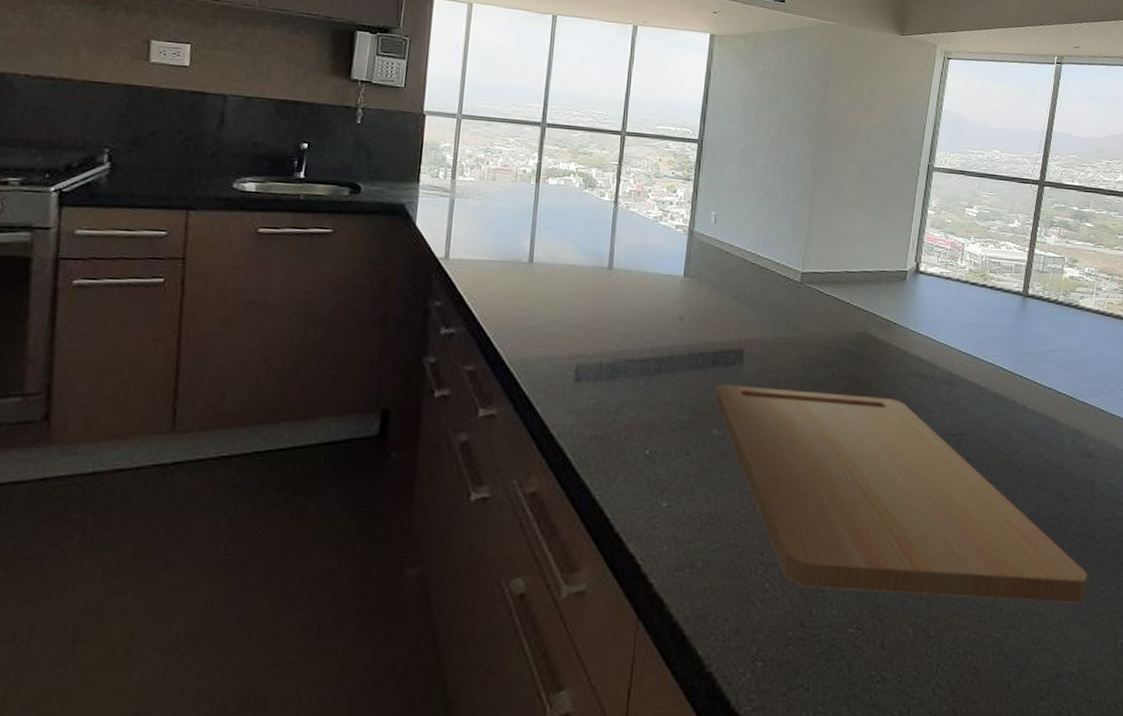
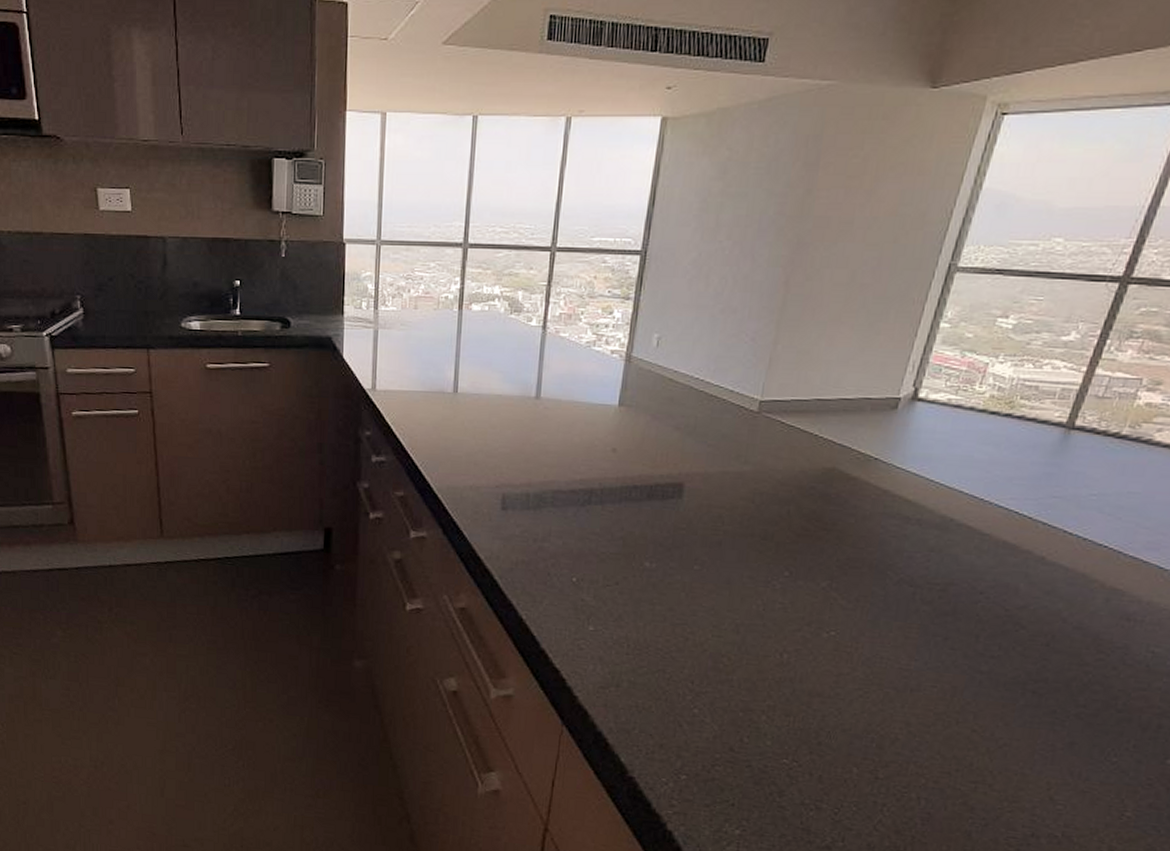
cutting board: present [715,385,1087,603] -> none [648,518,1097,770]

